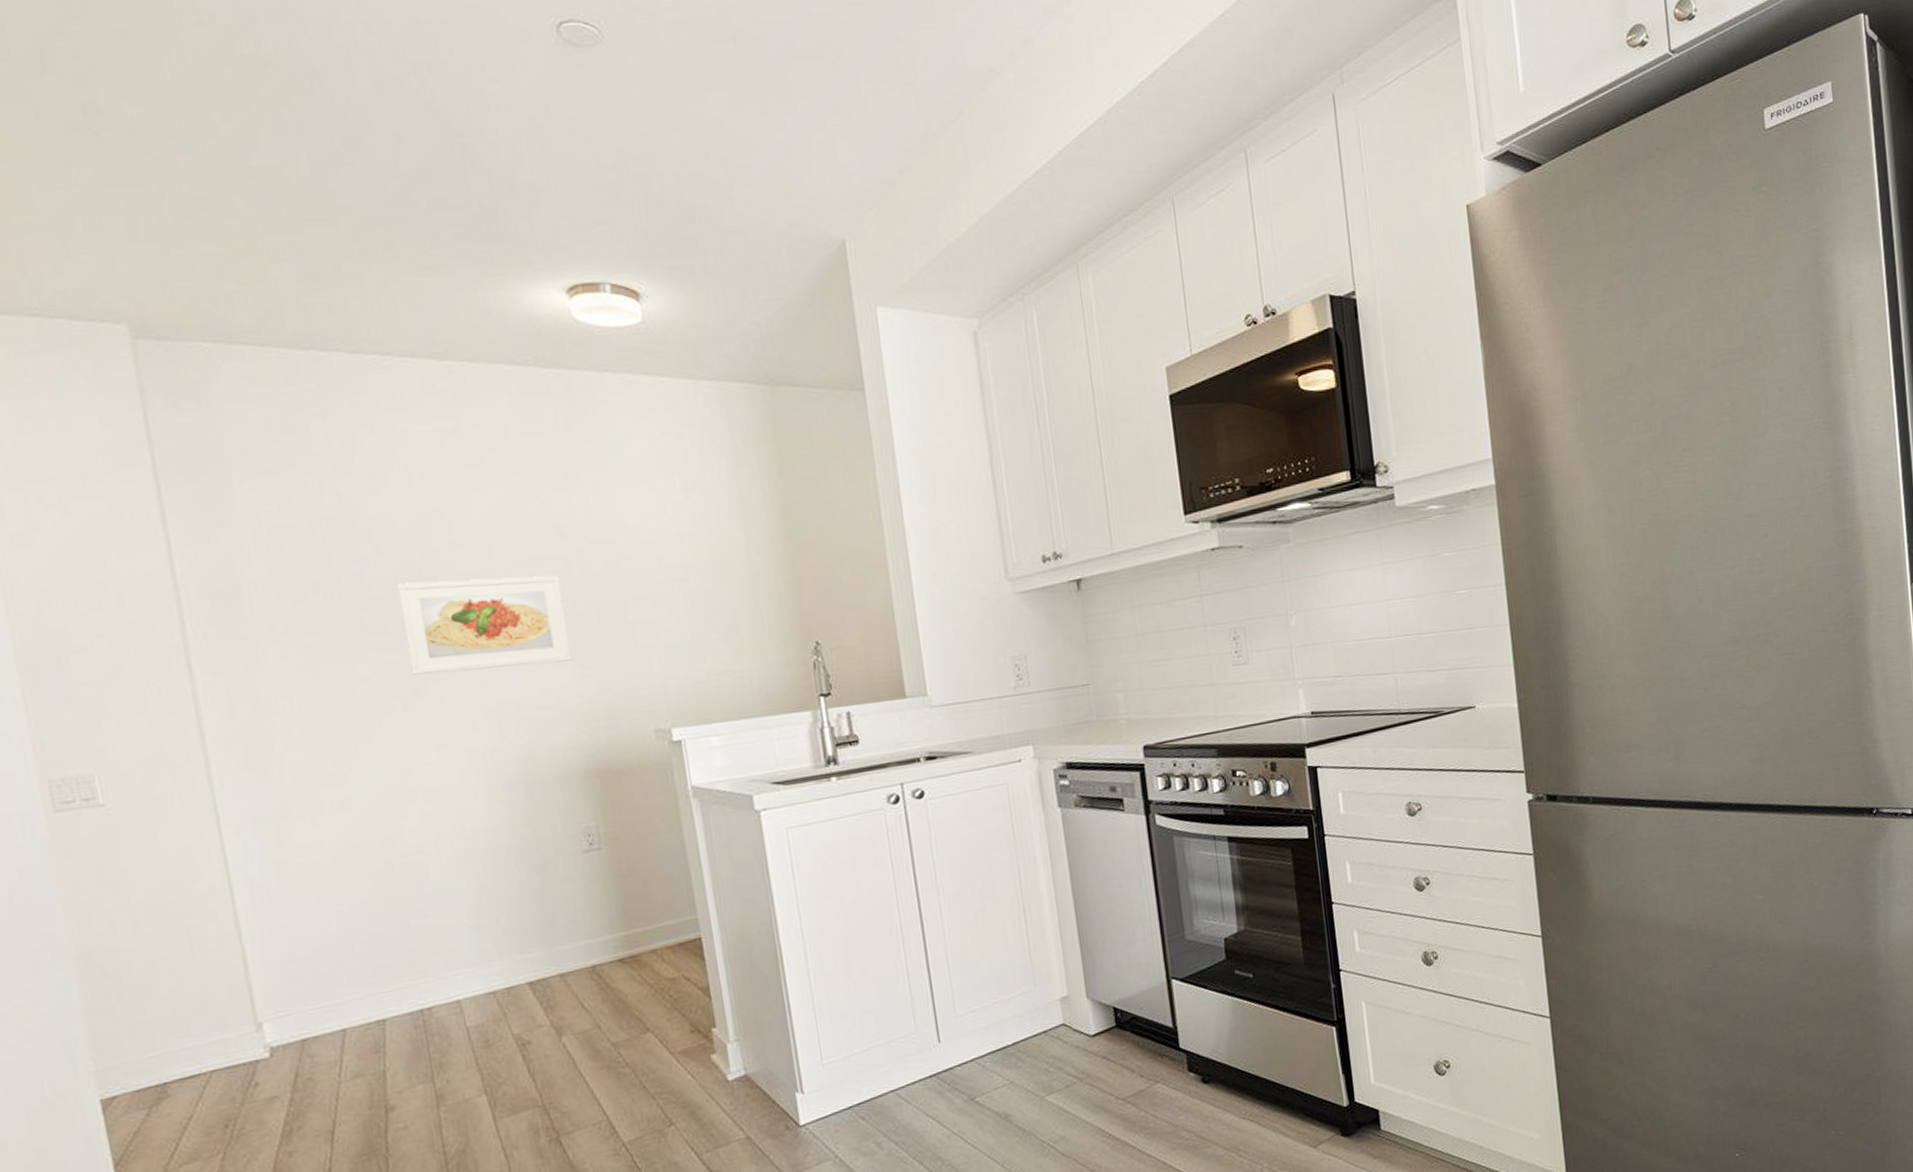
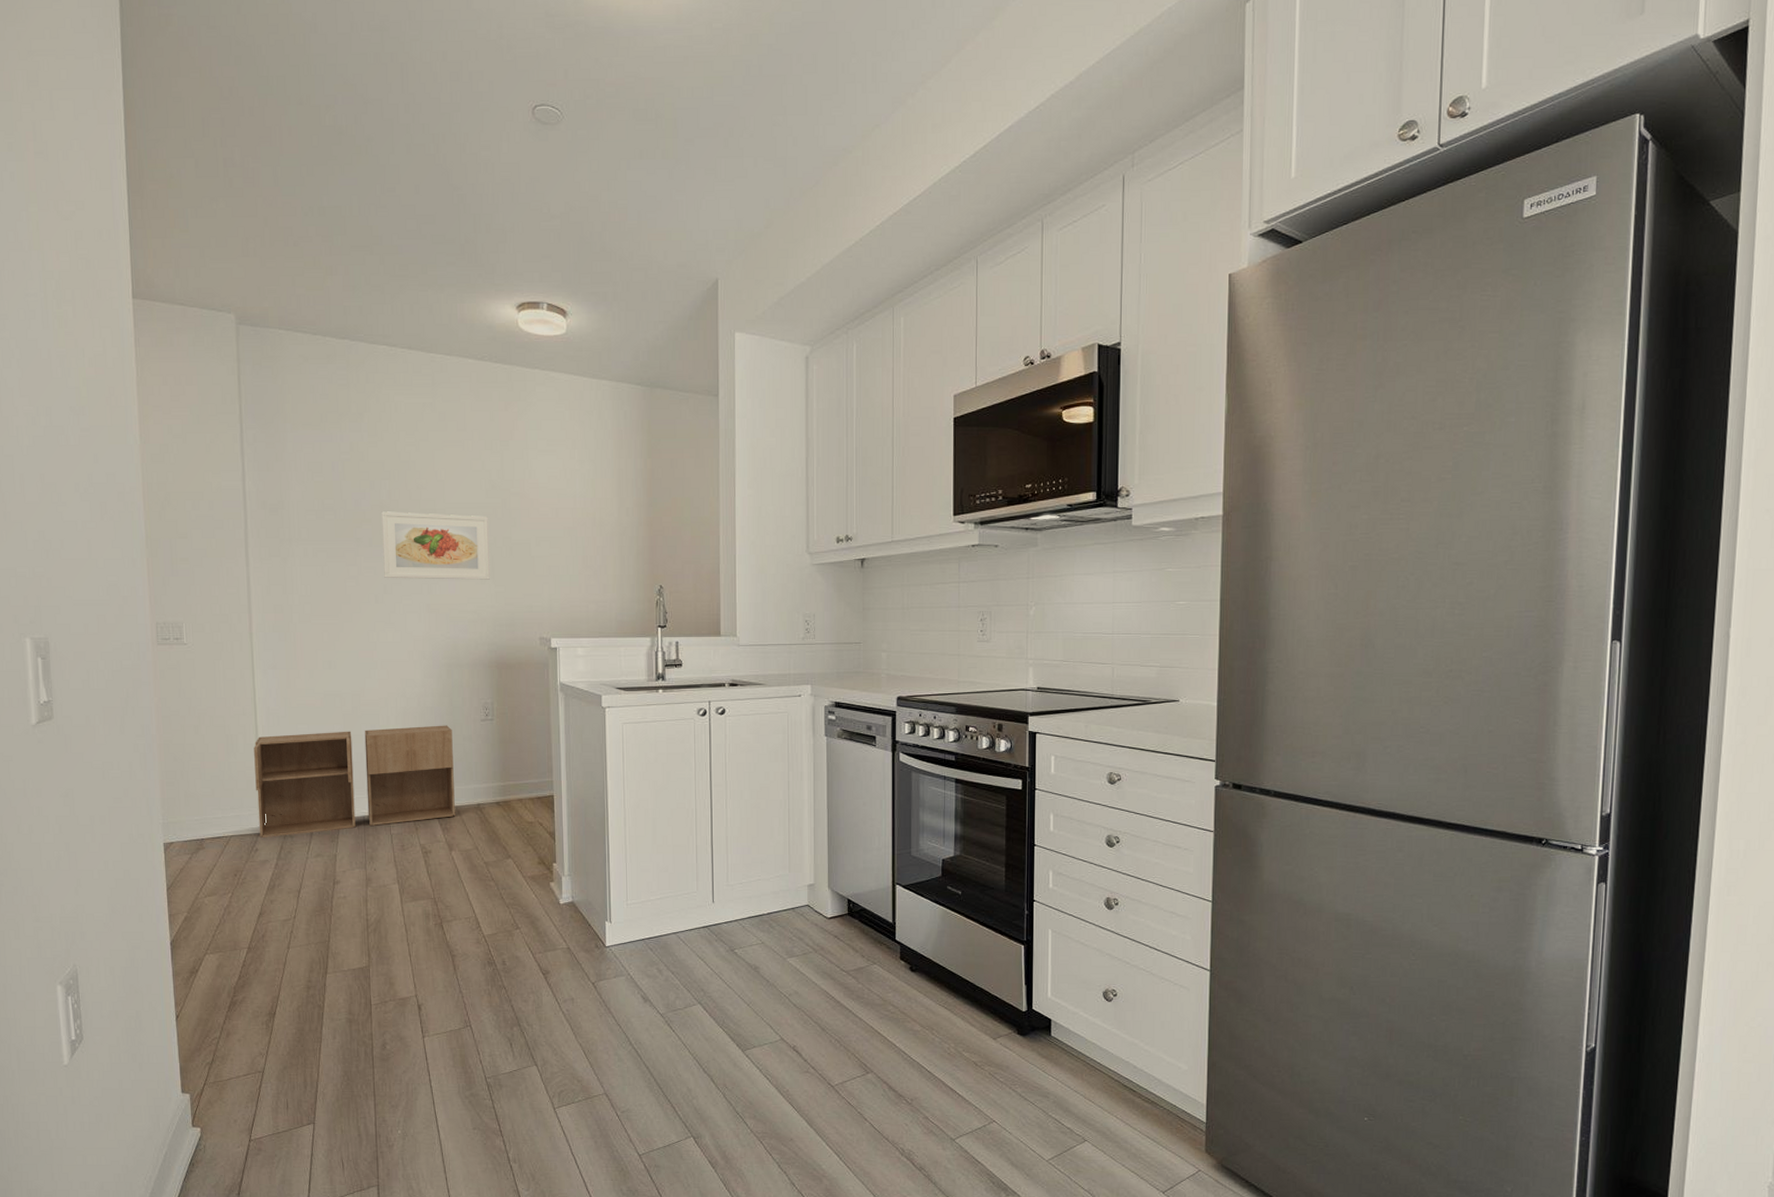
storage cabinet: none [234,865,561,1066] -> present [254,725,455,838]

